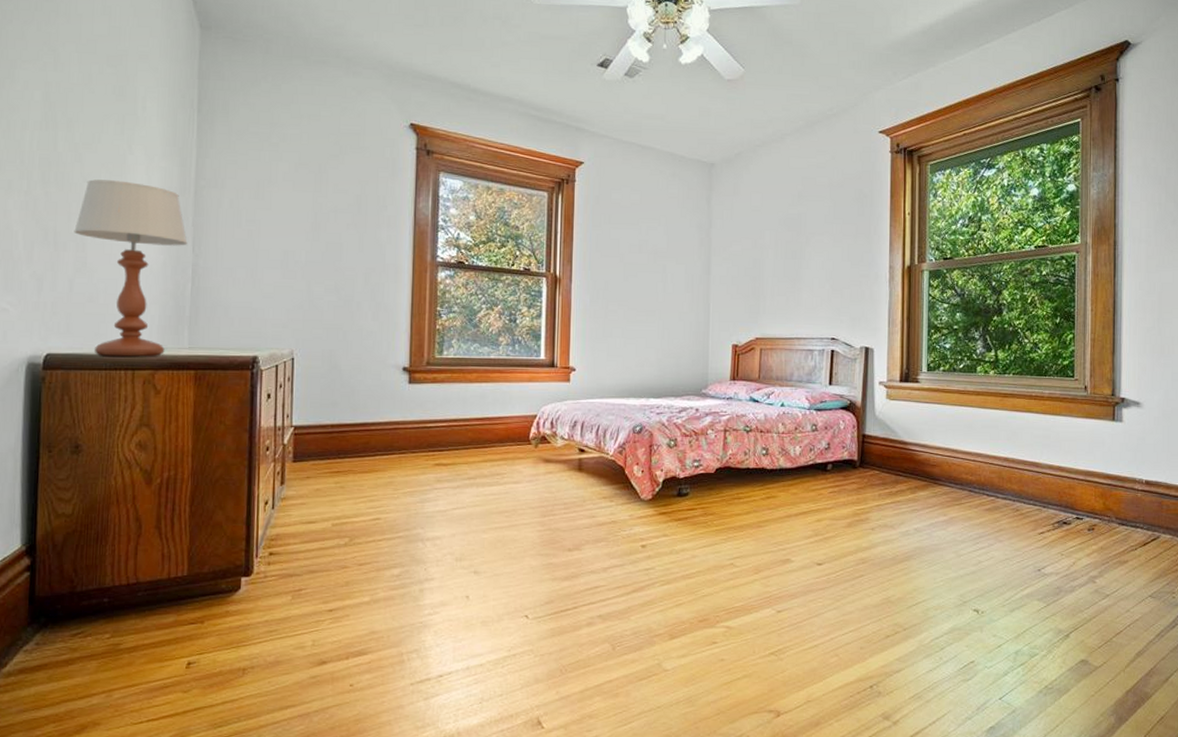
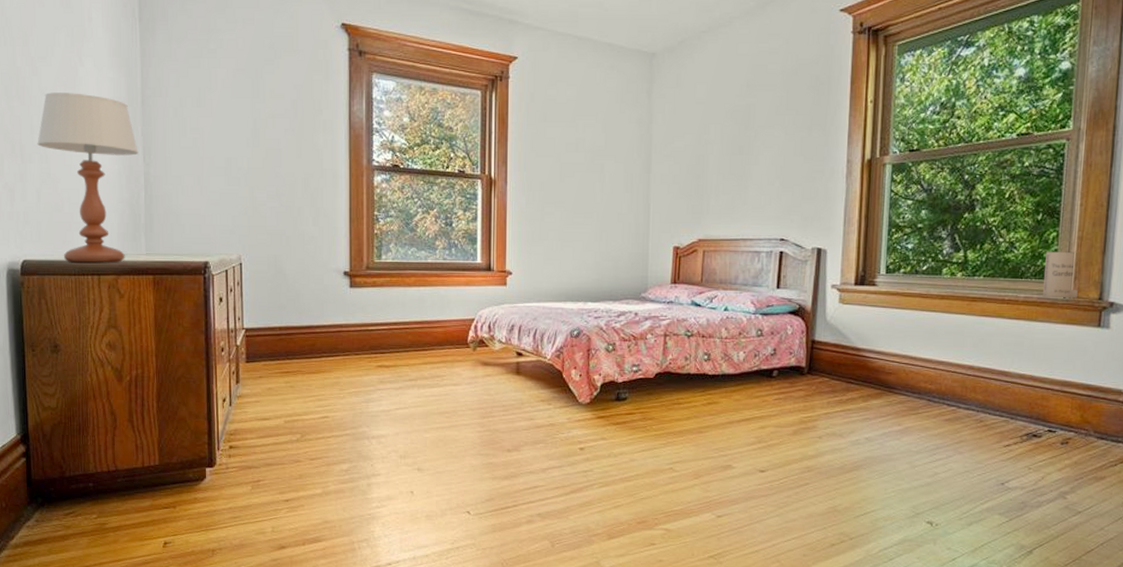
book: none [1065,351,1094,395] -> present [1043,251,1078,299]

